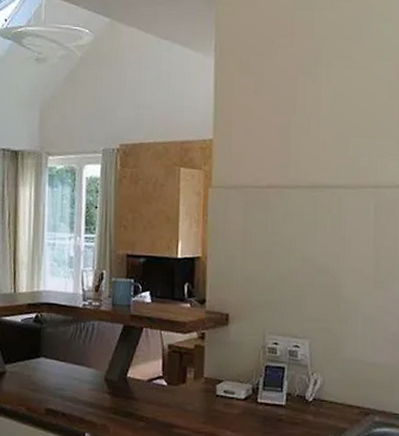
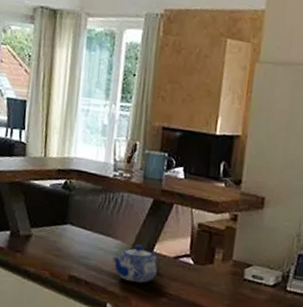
teapot: none [88,371,133,409] -> present [112,244,159,283]

